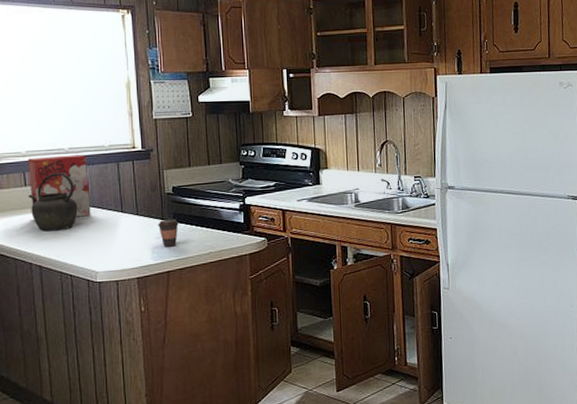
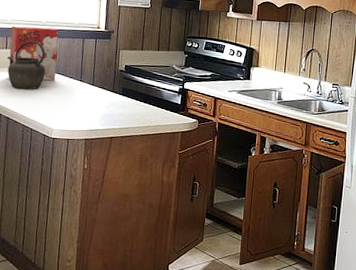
coffee cup: present [157,219,179,247] -> none [108,92,126,117]

